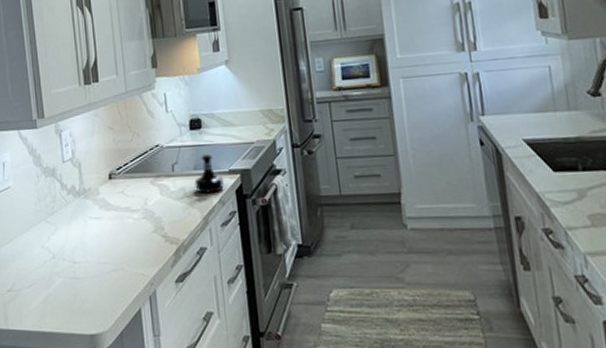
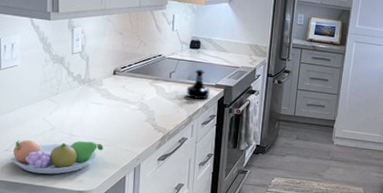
fruit bowl: none [14,267,111,316] -> present [11,139,104,175]

